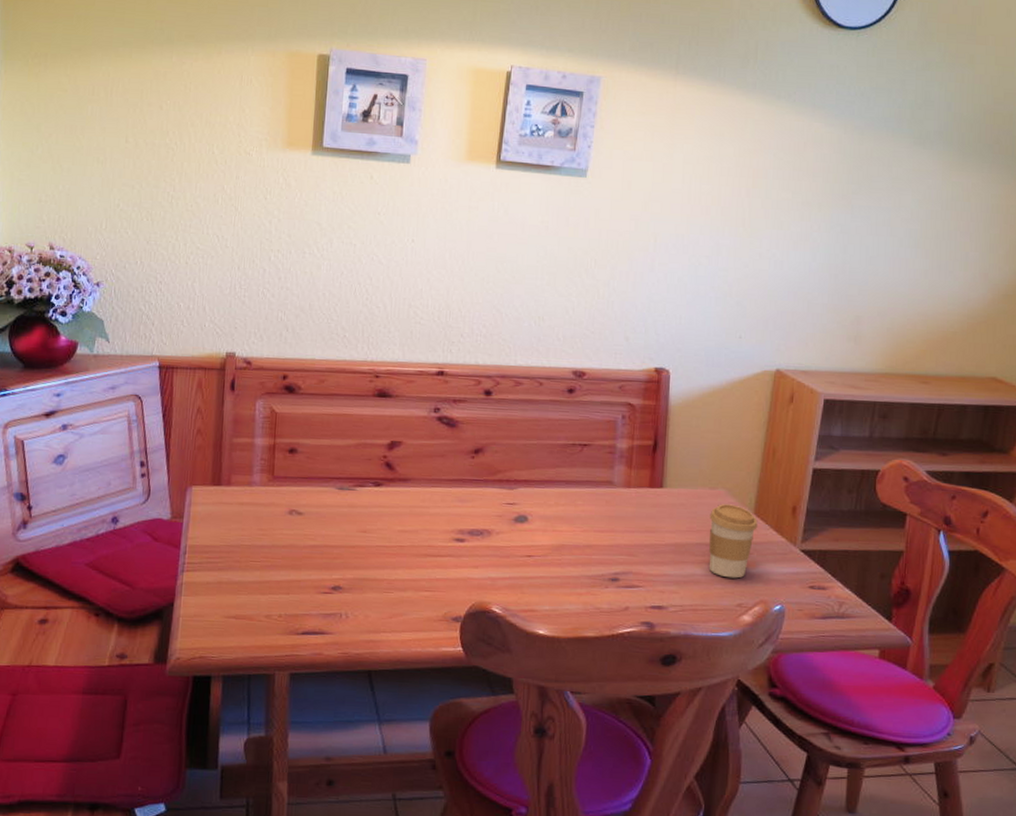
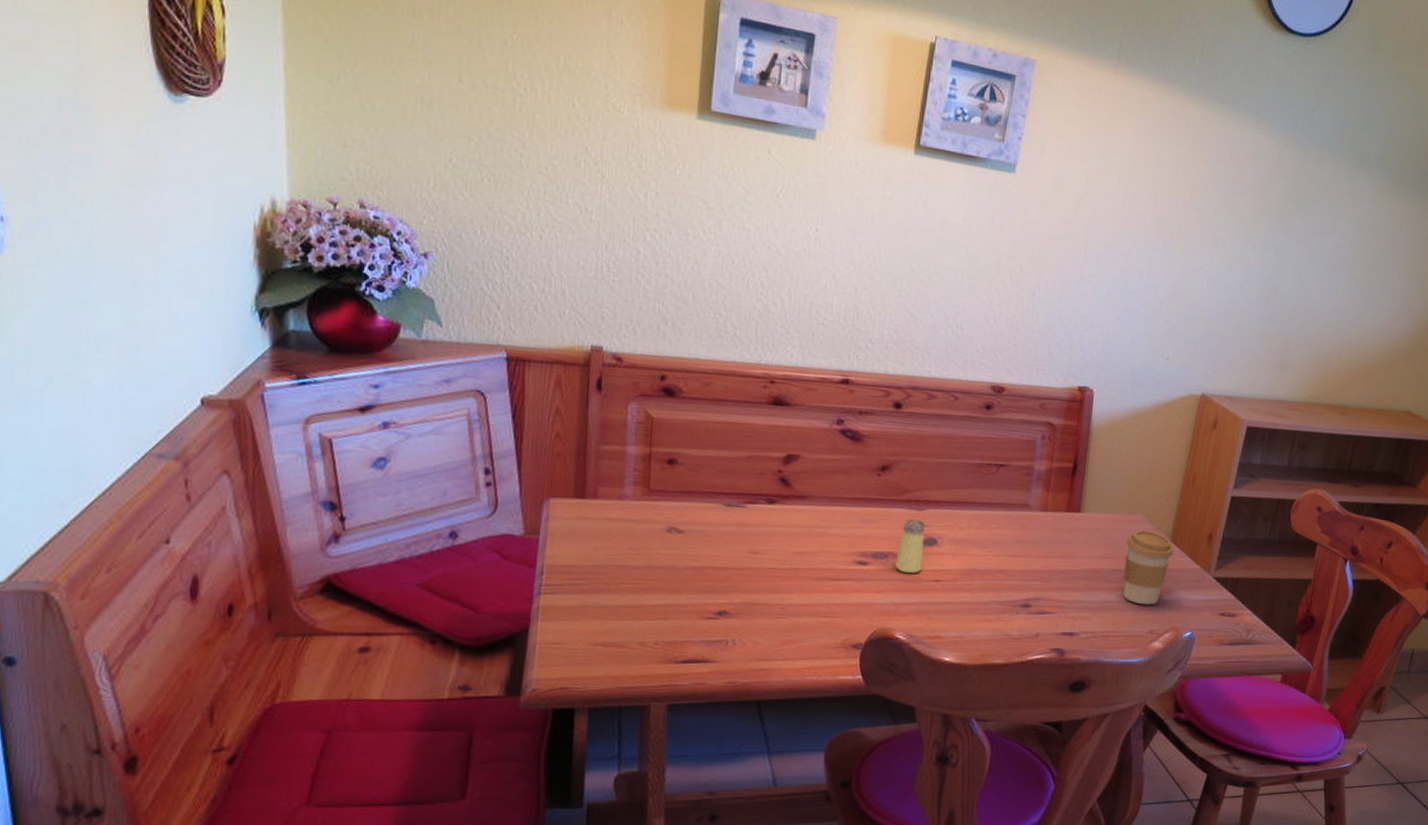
saltshaker: none [490,498,517,550] -> present [895,519,925,574]

